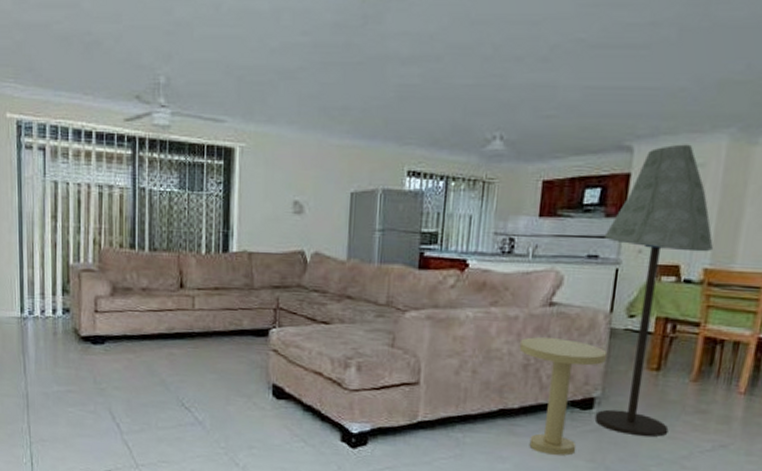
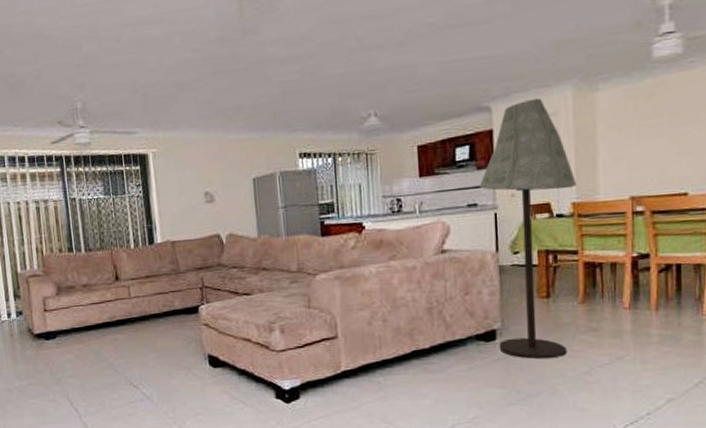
side table: present [519,337,608,456] -> none [420,280,501,386]

